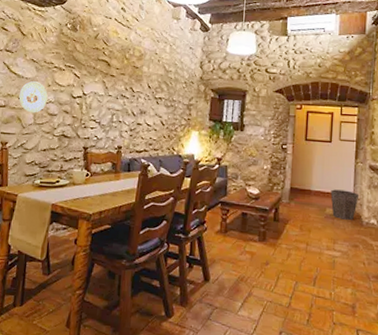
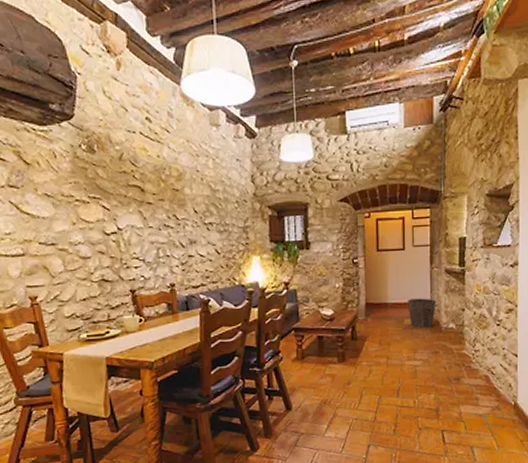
decorative plate: present [18,81,48,113] -> none [38,220,76,259]

